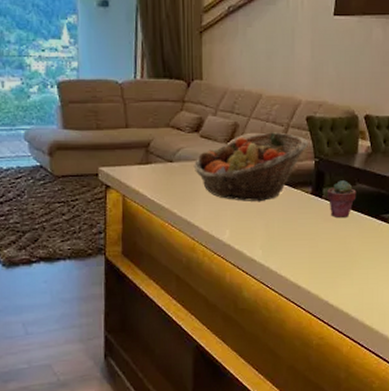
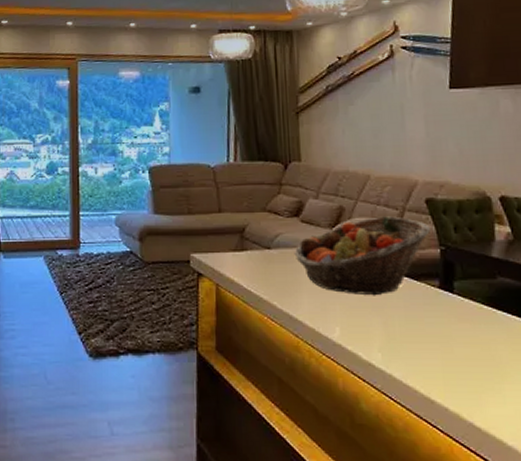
potted succulent: present [327,180,357,219] -> none [459,273,499,319]

